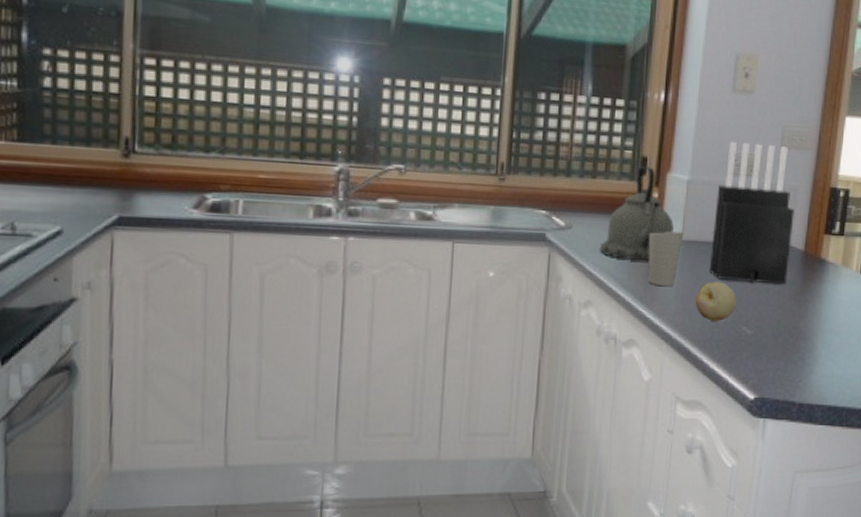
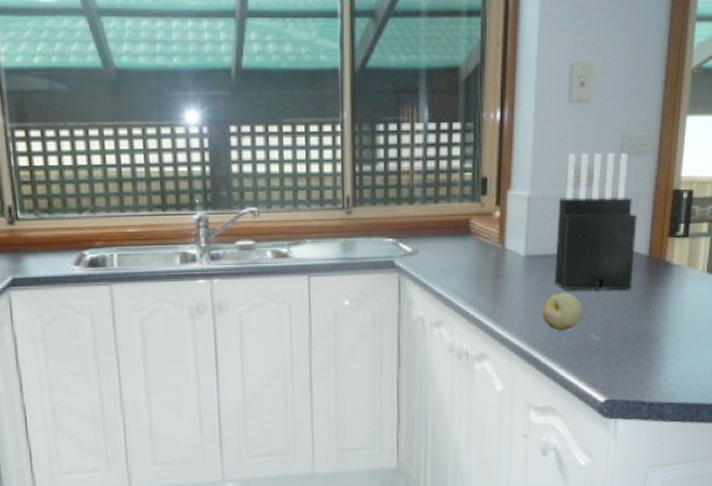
kettle: present [599,166,674,262] -> none [446,187,517,279]
cup: present [648,231,684,286] -> none [493,247,528,301]

